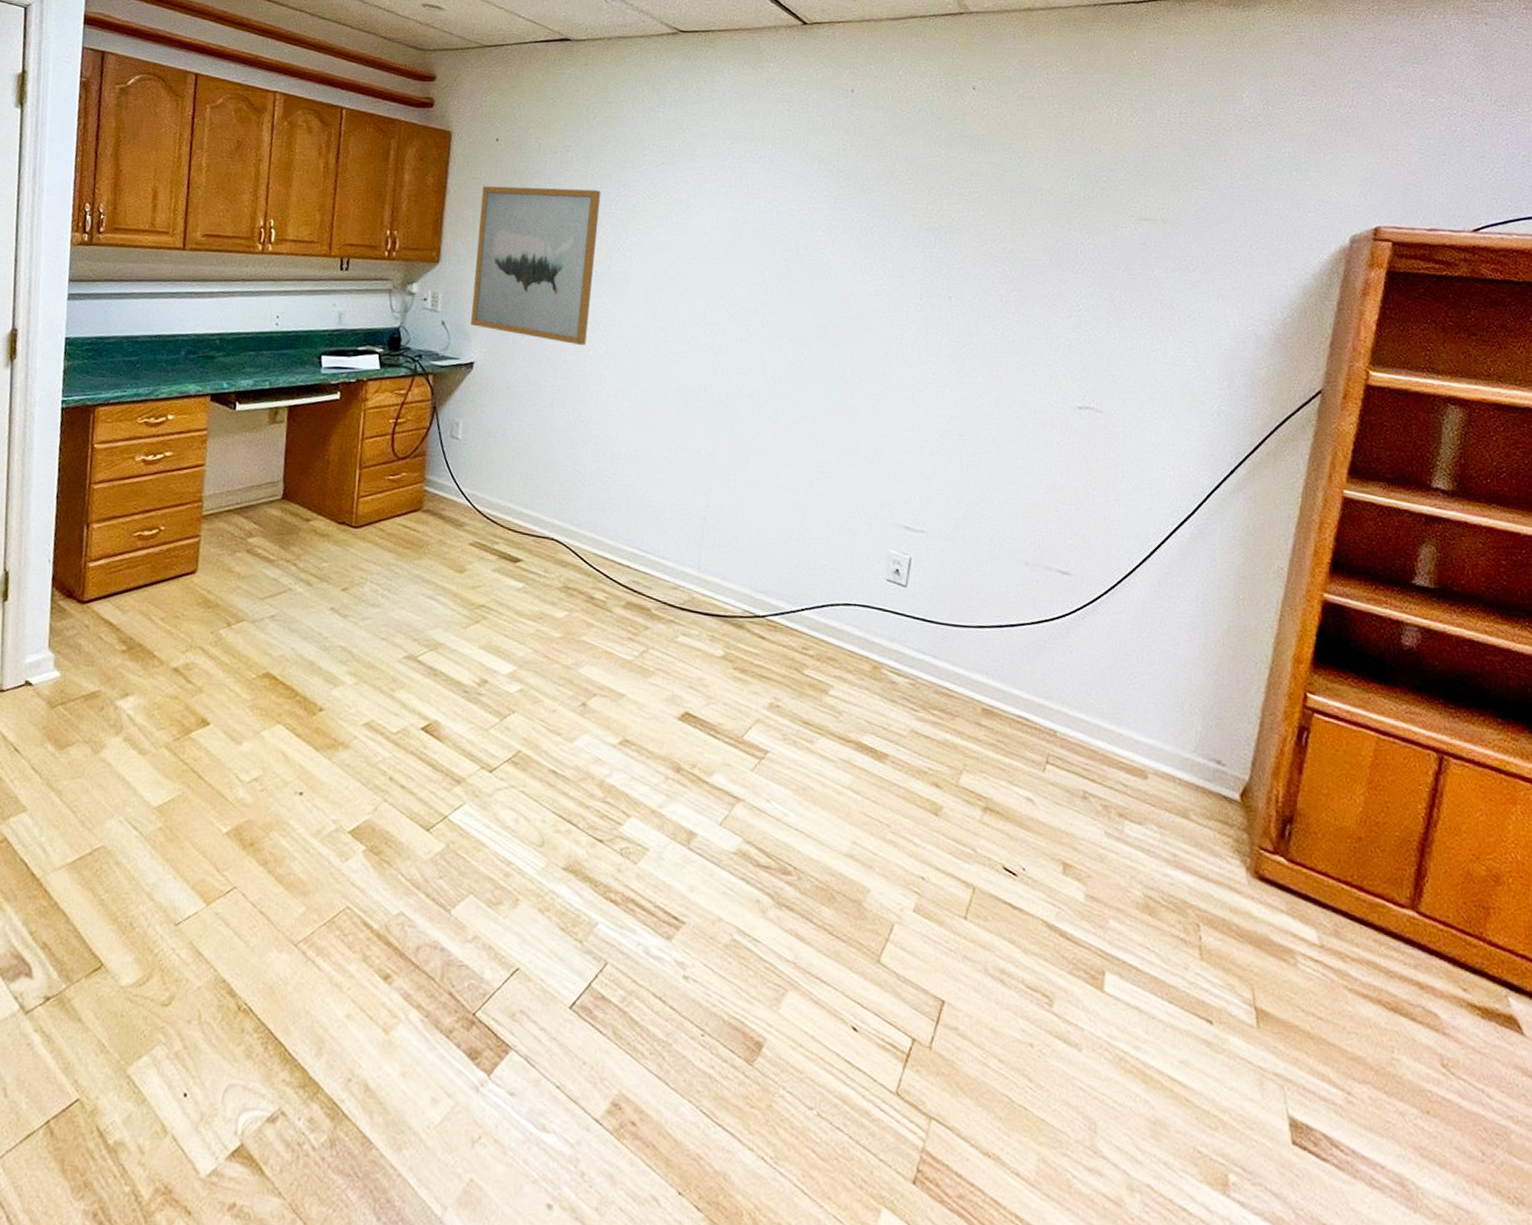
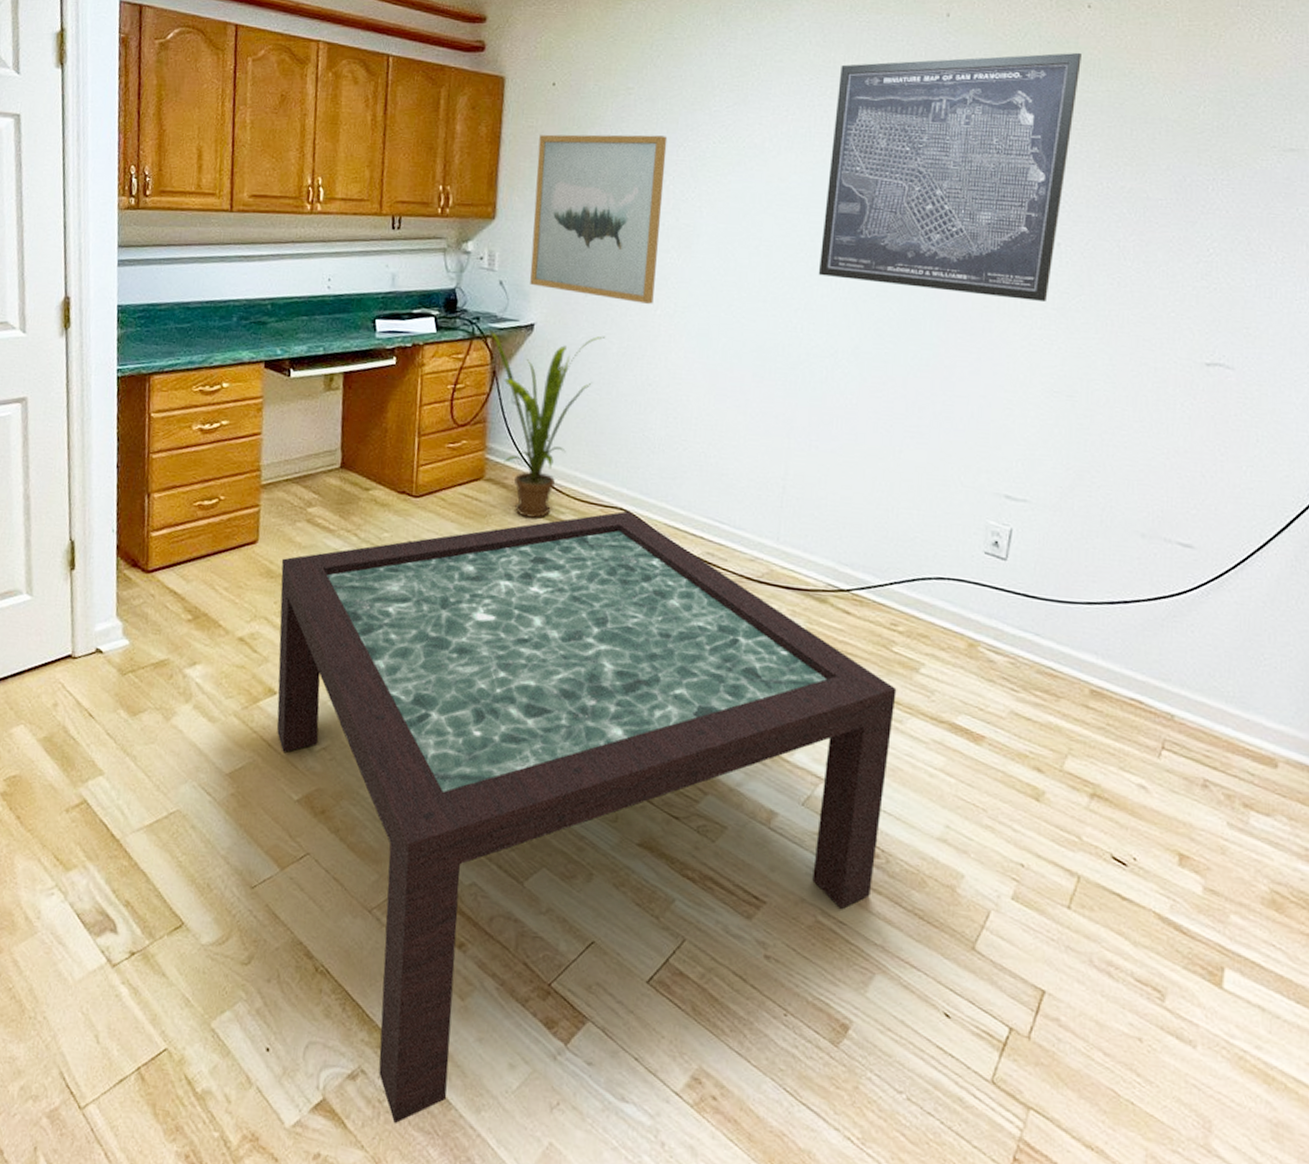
coffee table: none [208,541,808,1168] -> present [276,511,897,1124]
house plant: none [431,366,541,548] -> present [489,329,606,518]
wall art: none [737,128,968,350] -> present [818,52,1081,303]

